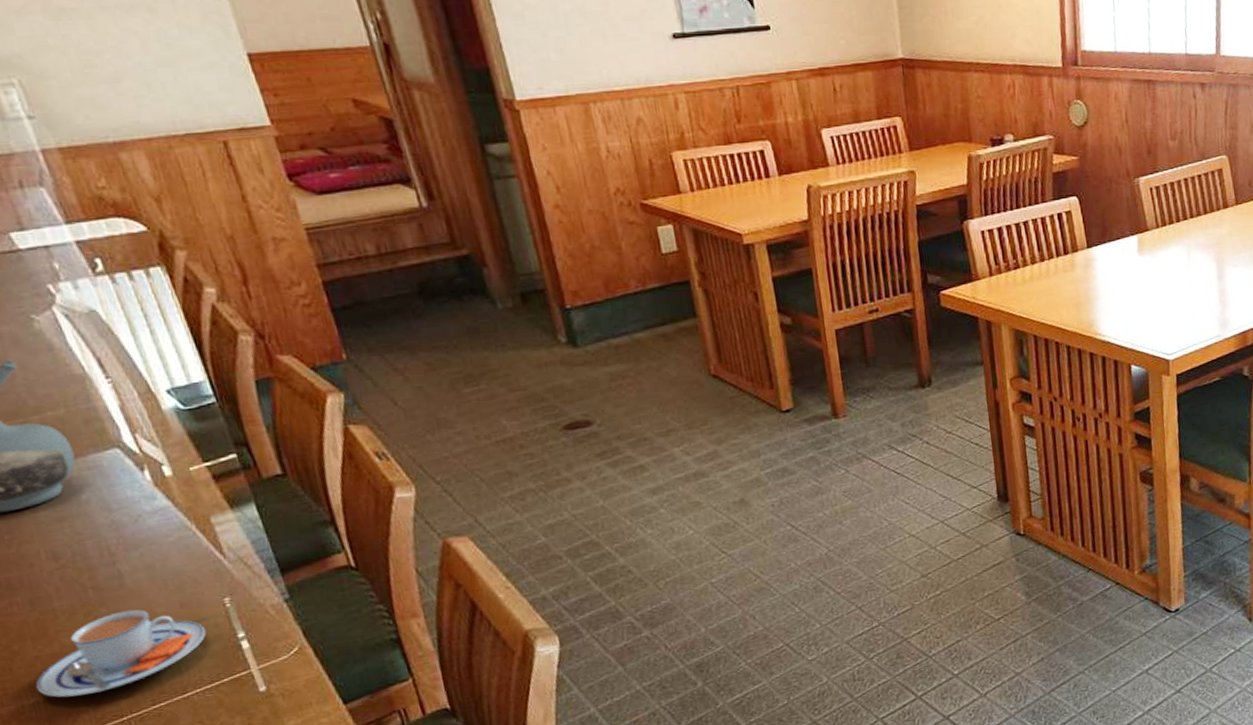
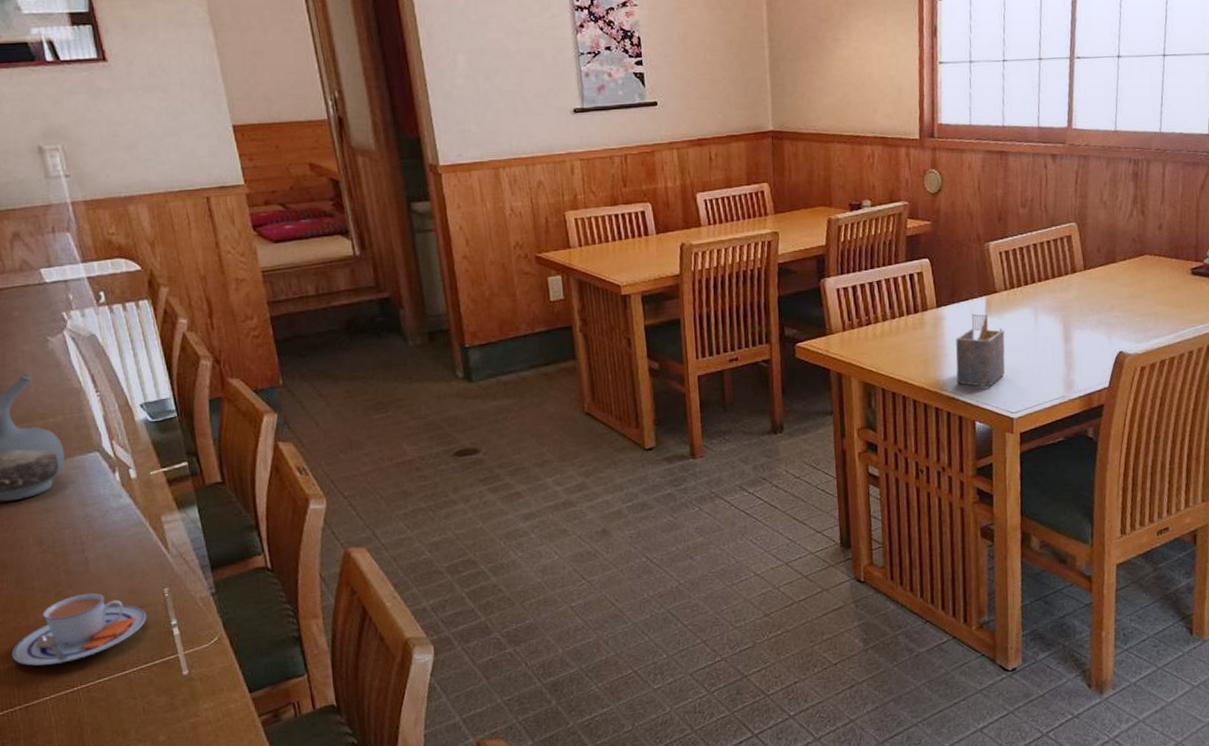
napkin holder: none [1108,253,1159,329] -> present [956,313,1005,387]

